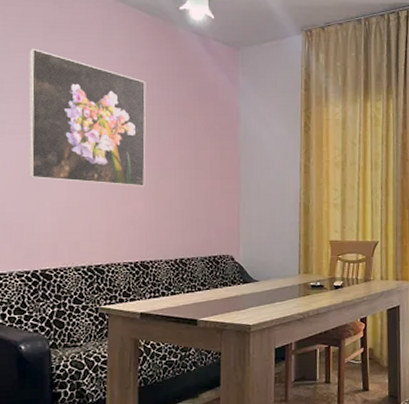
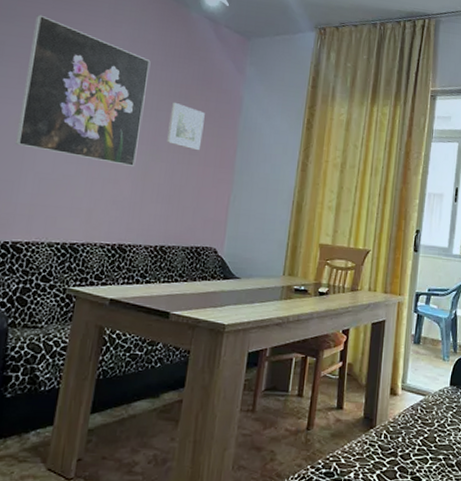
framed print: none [172,121,206,165] -> present [167,103,205,151]

